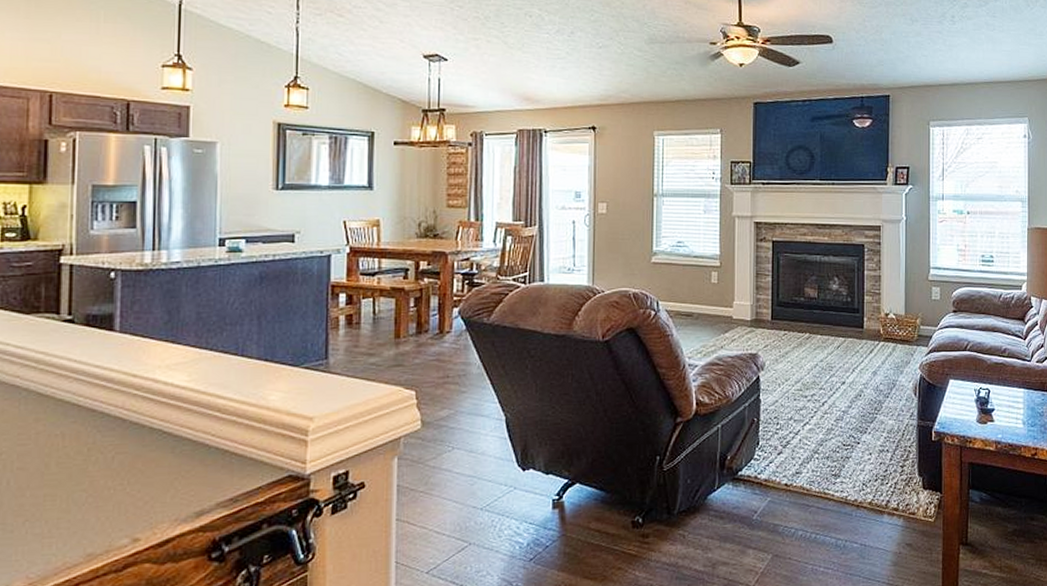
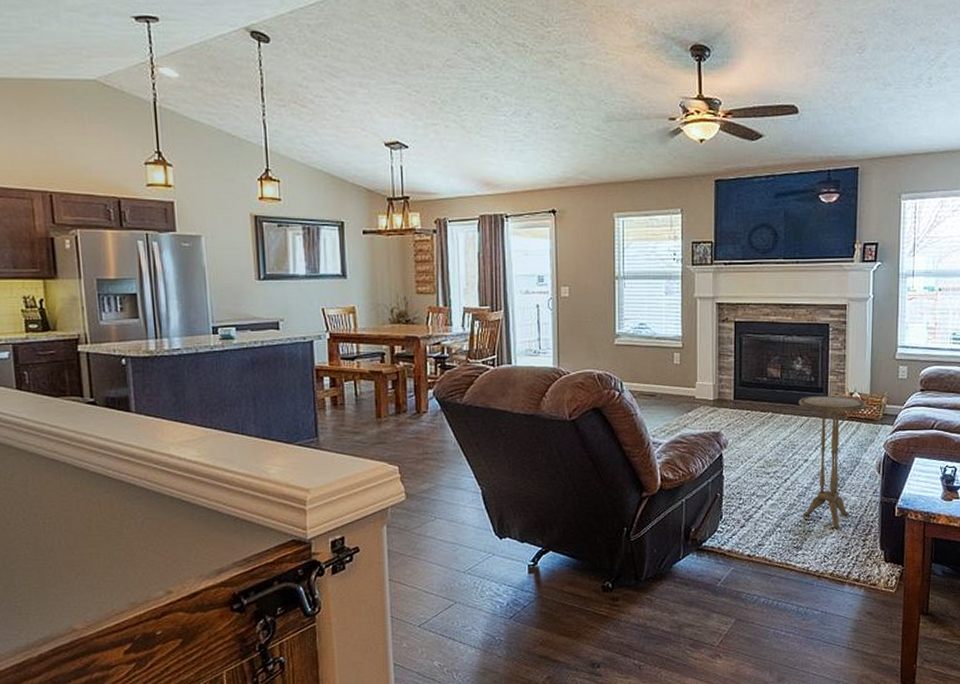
side table: none [835,316,902,456] -> present [798,395,867,530]

